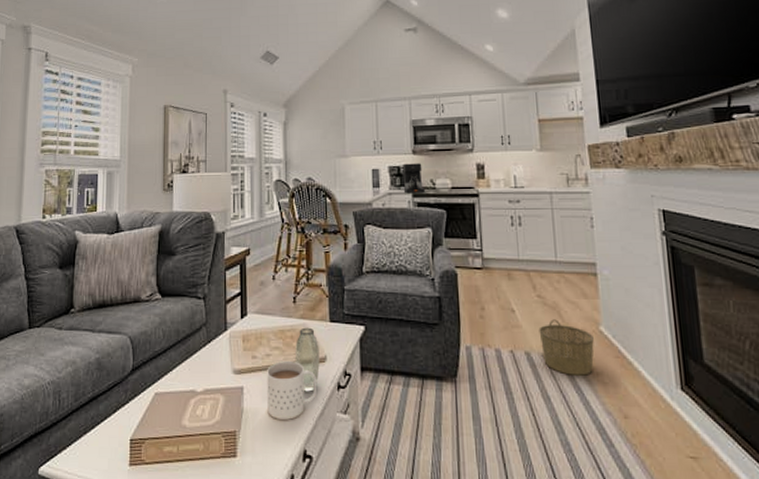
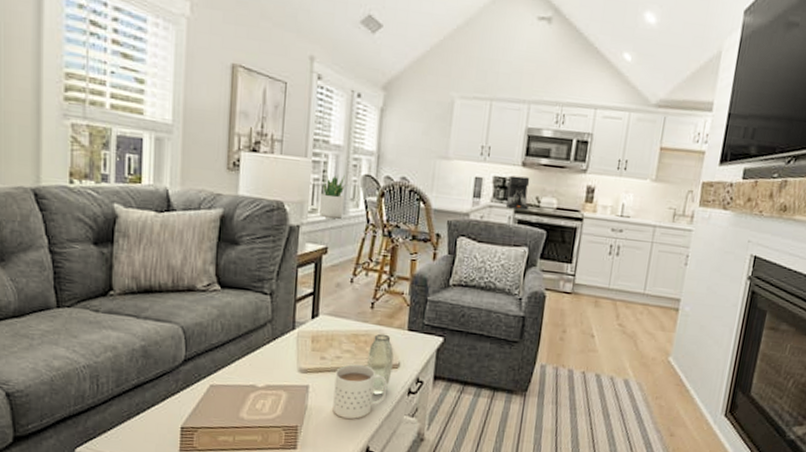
planter: none [241,183,261,222] -> present [319,175,346,219]
basket: present [538,319,594,376] -> none [611,347,661,399]

